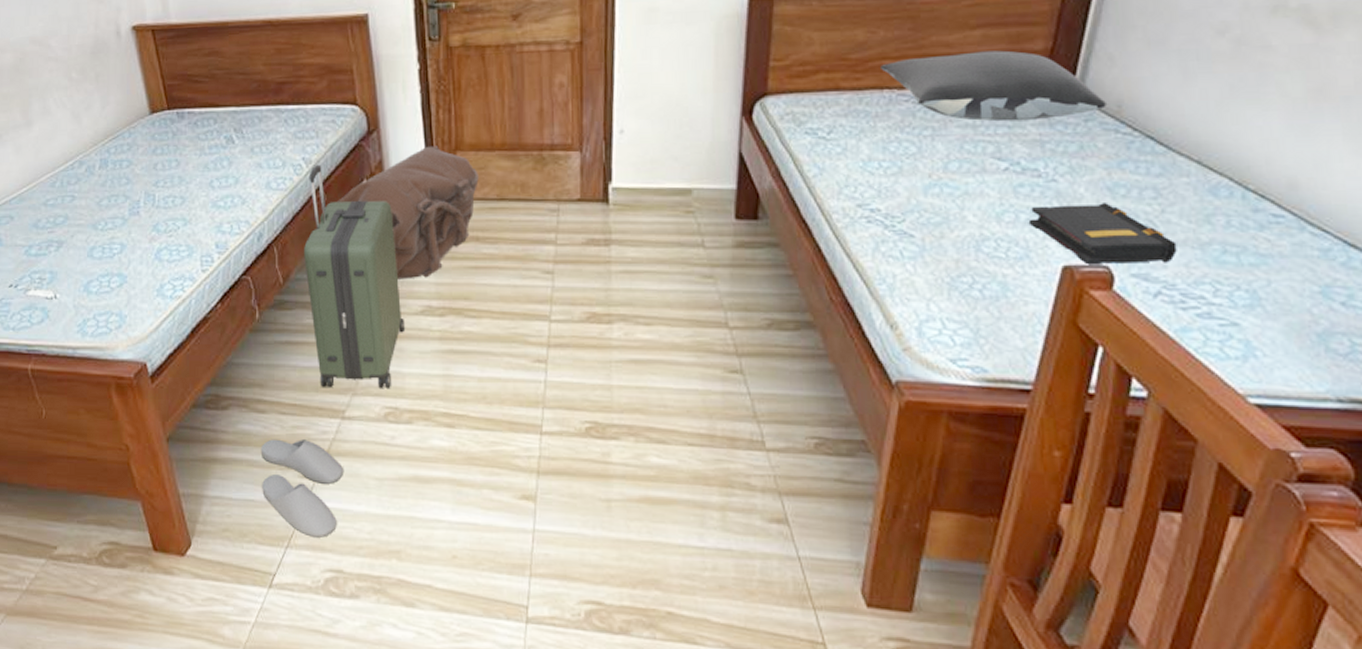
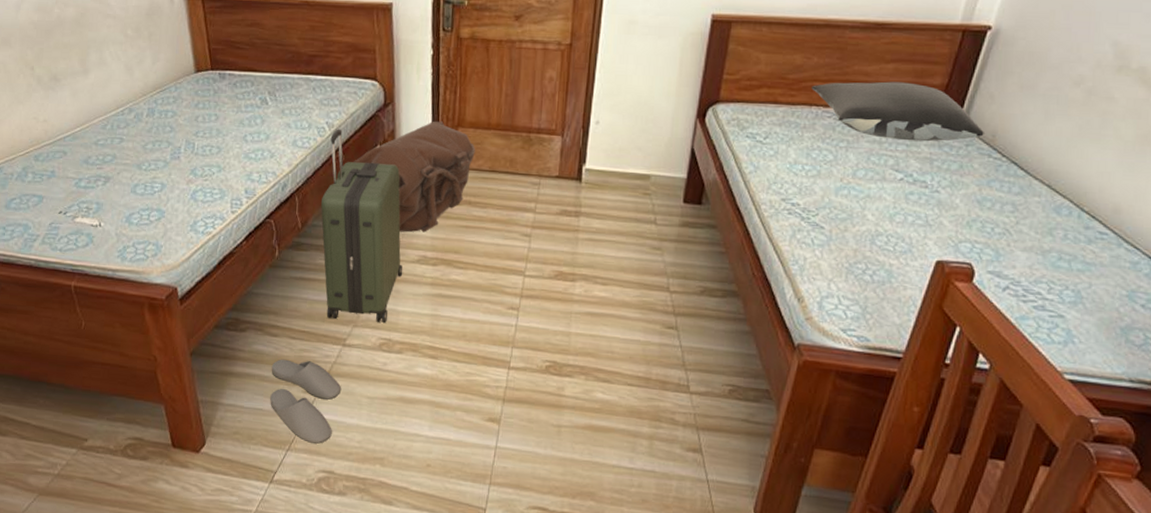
book: present [1028,203,1177,264] -> none [914,211,1025,264]

